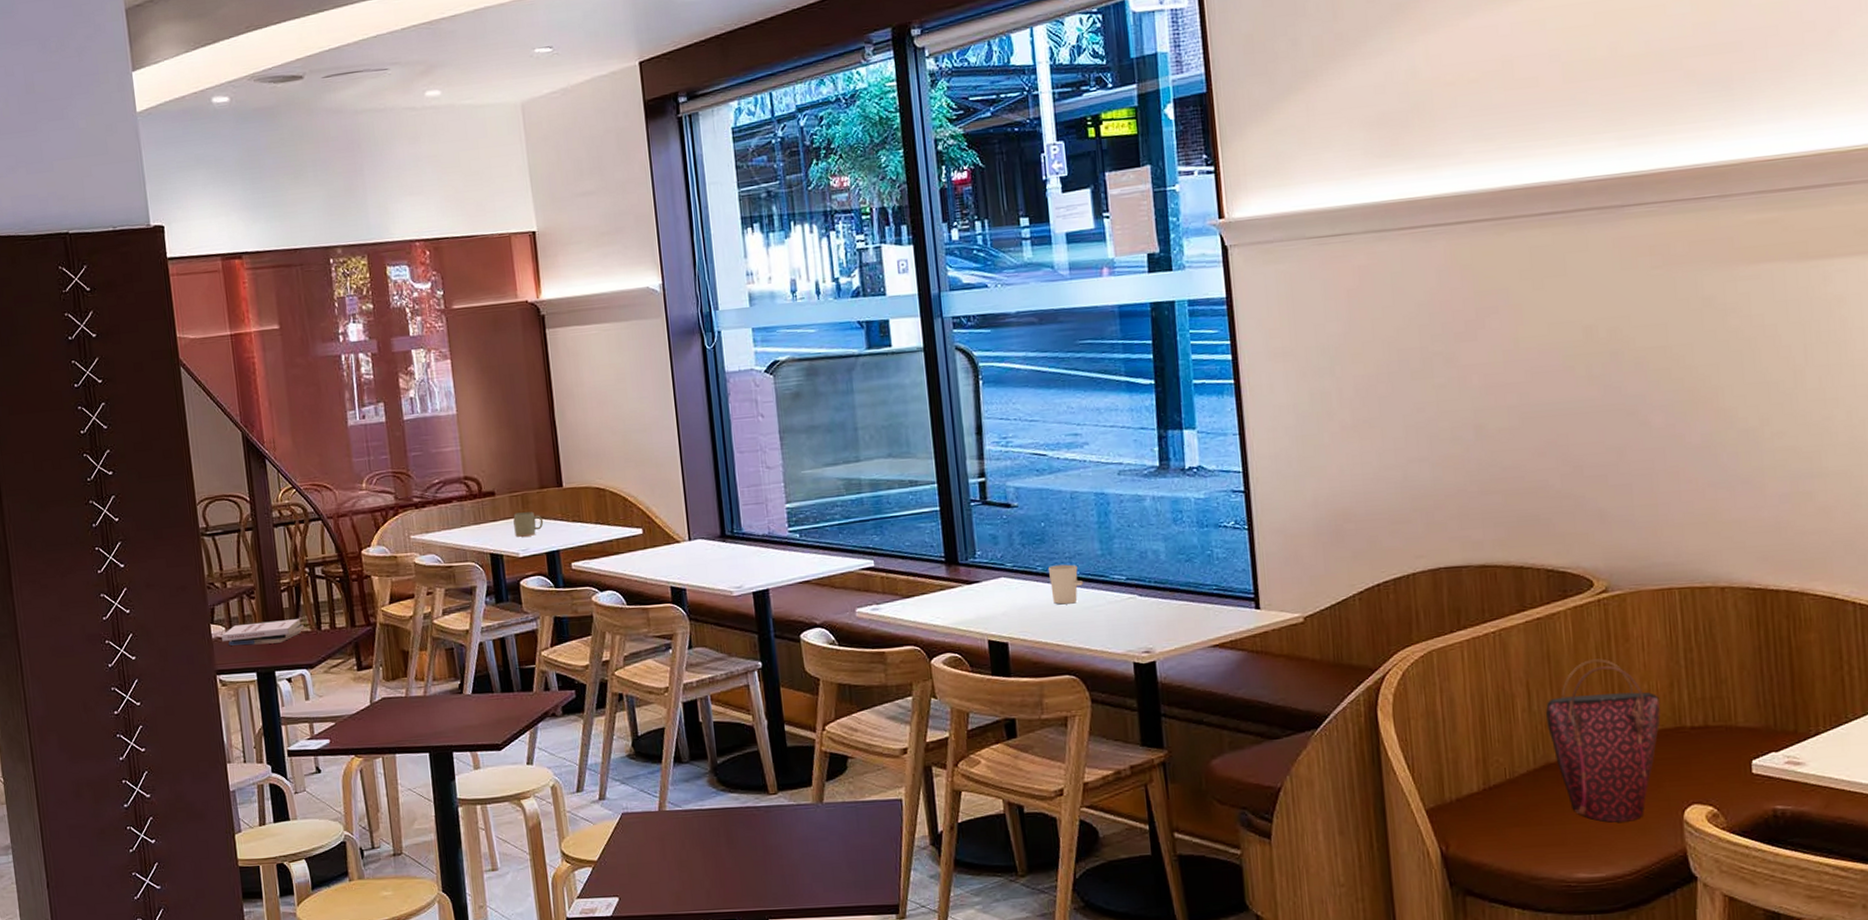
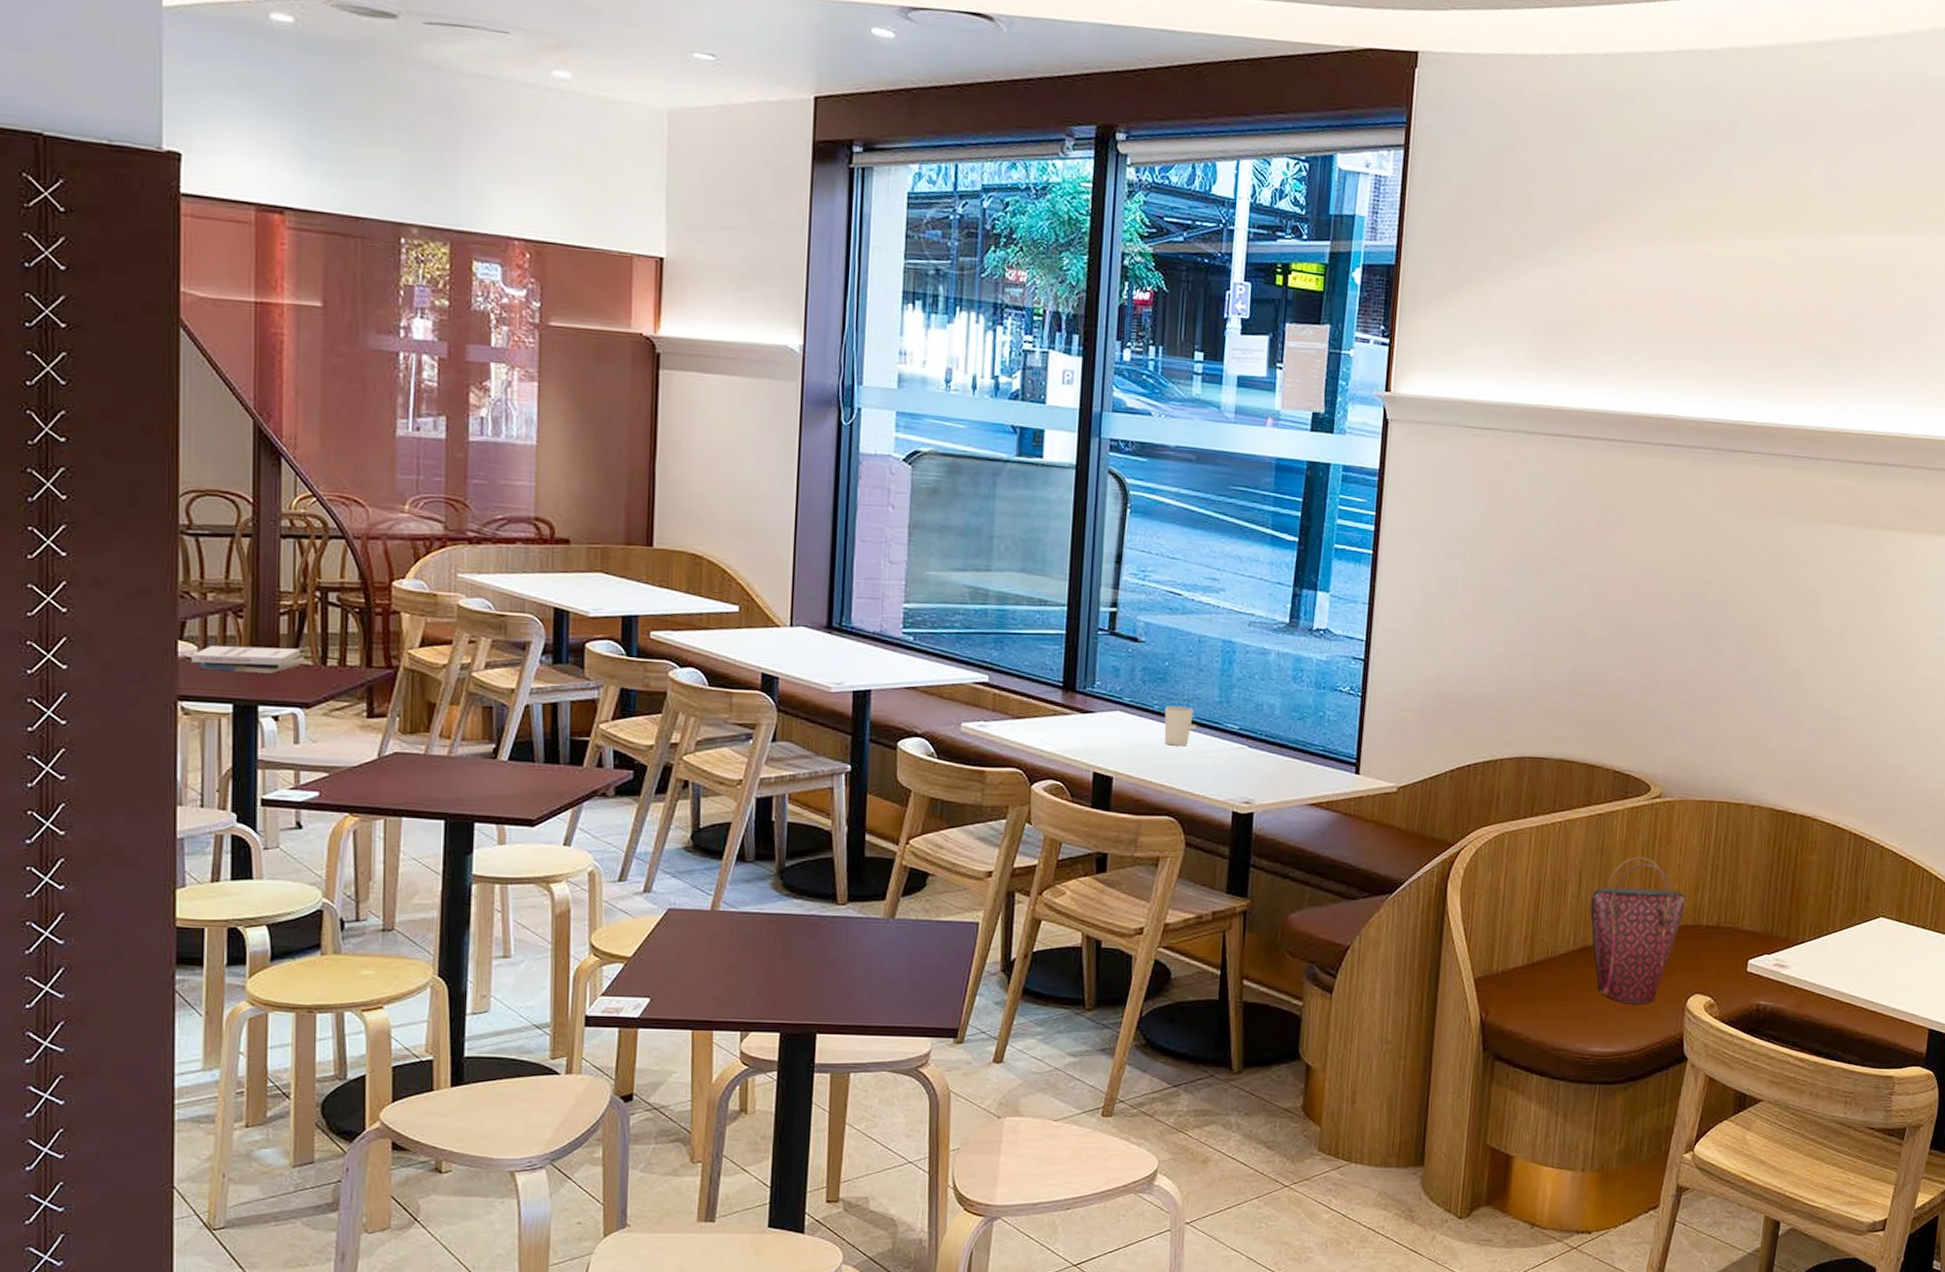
mug: present [513,511,544,537] -> none [587,567,624,595]

